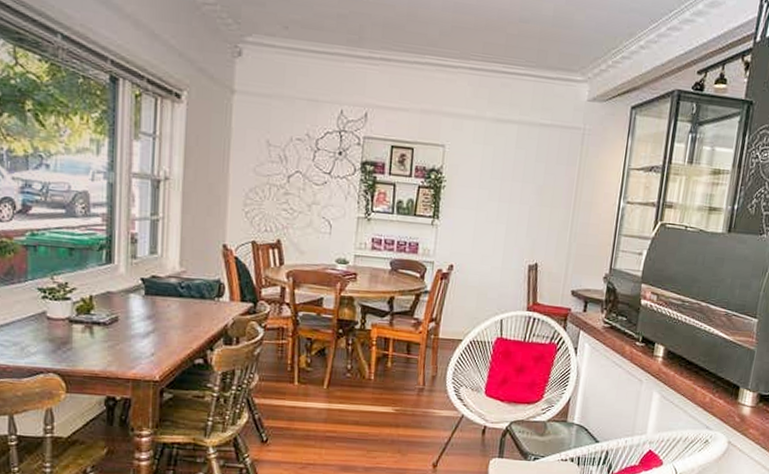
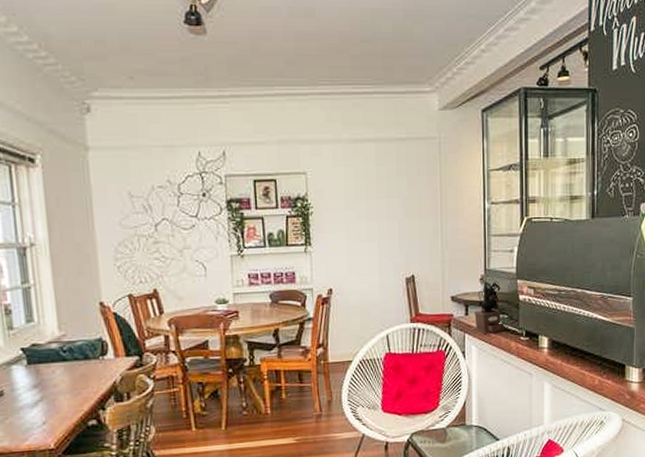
coffee grinder: none [591,283,624,334] -> present [473,283,506,334]

